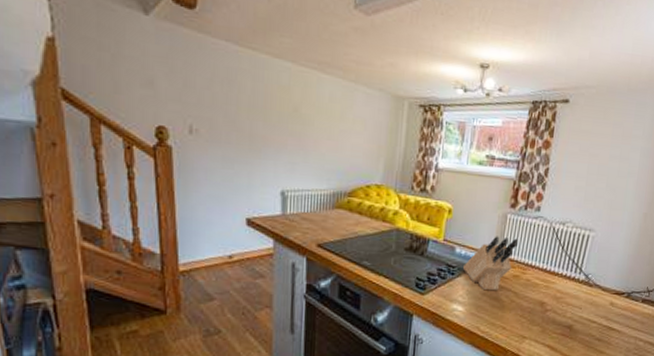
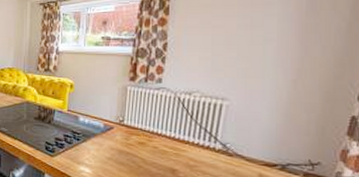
knife block: present [463,236,519,290] -> none [88,106,142,155]

